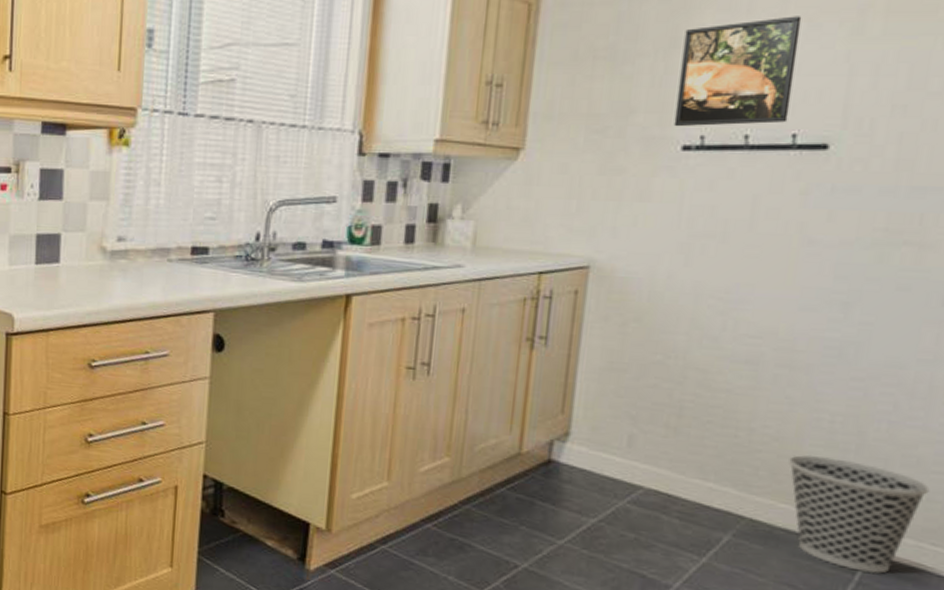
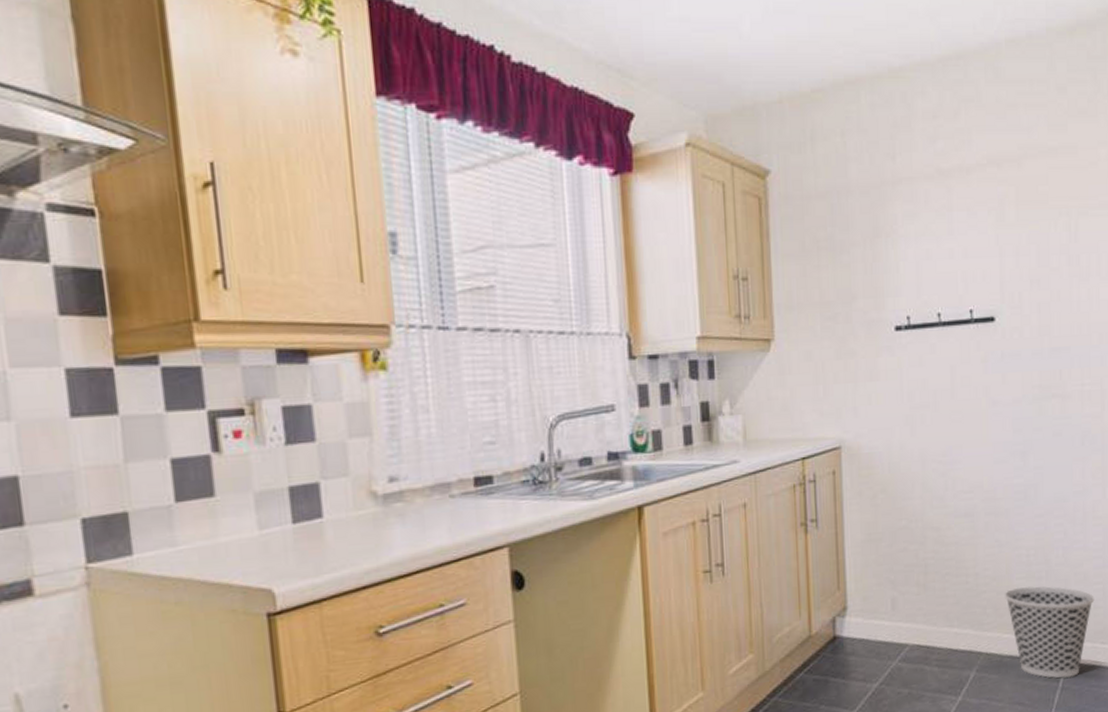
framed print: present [673,16,802,127] -> none [883,206,965,310]

